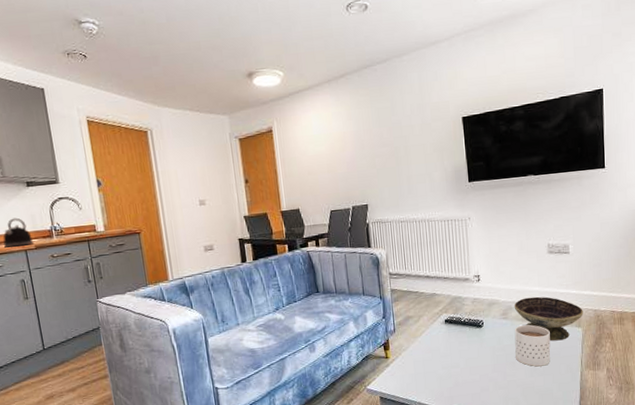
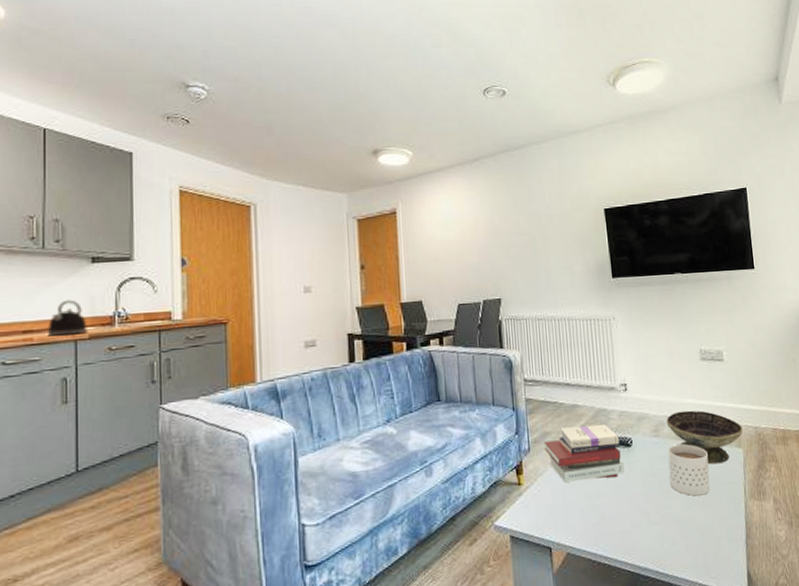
books: none [407,309,476,356] -> present [544,424,625,483]

